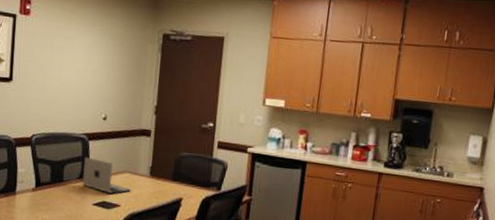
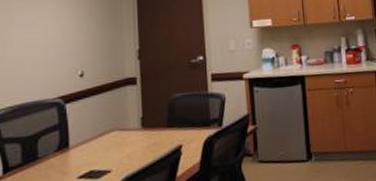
laptop: present [82,156,132,194] -> none [61,123,123,161]

